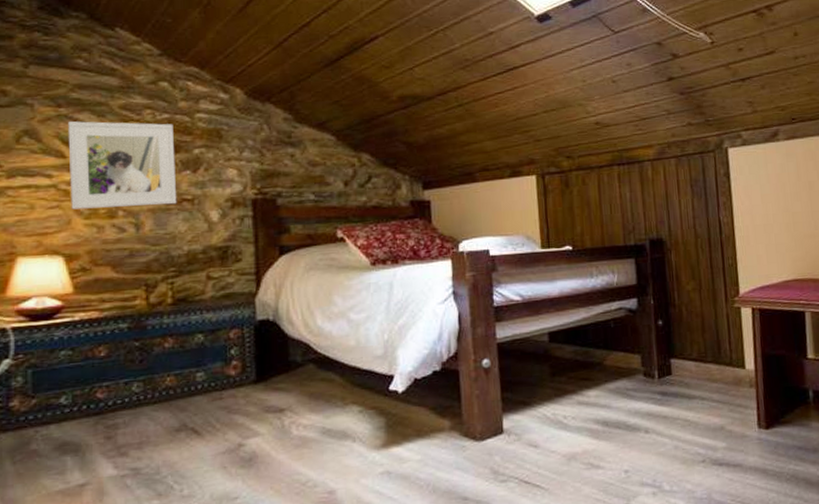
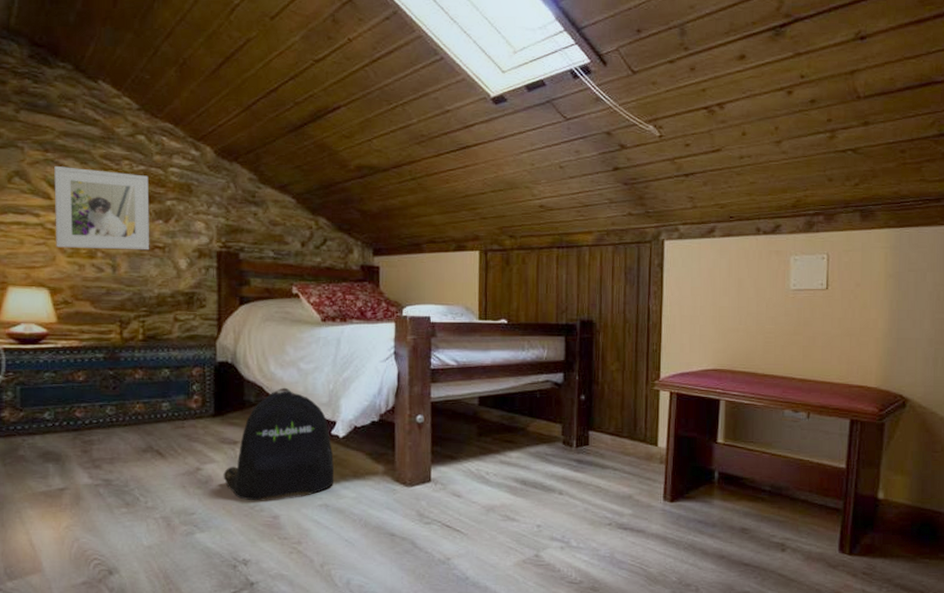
backpack: none [269,342,396,476] -> present [223,387,335,501]

